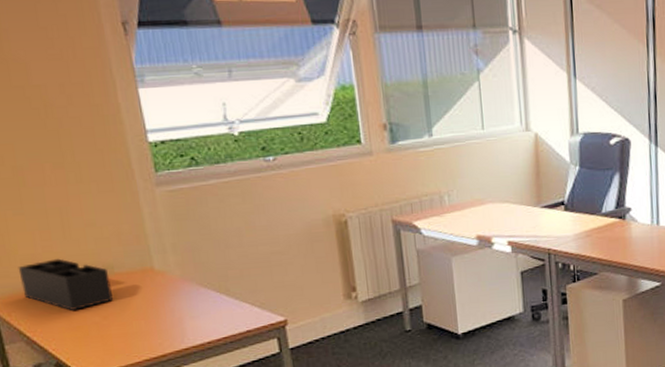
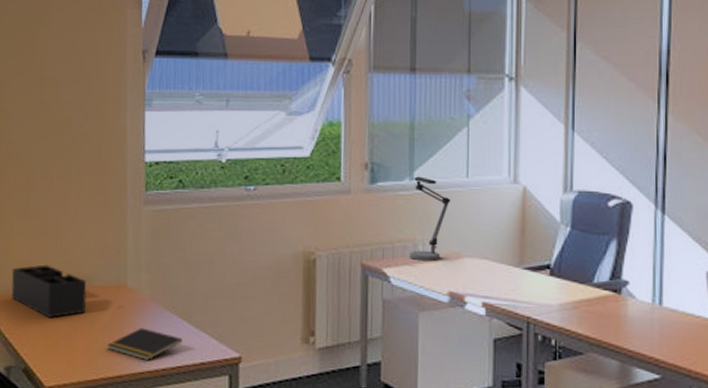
notepad: none [144,306,224,337] -> present [107,327,182,361]
desk lamp: none [432,132,470,211] -> present [409,176,451,261]

